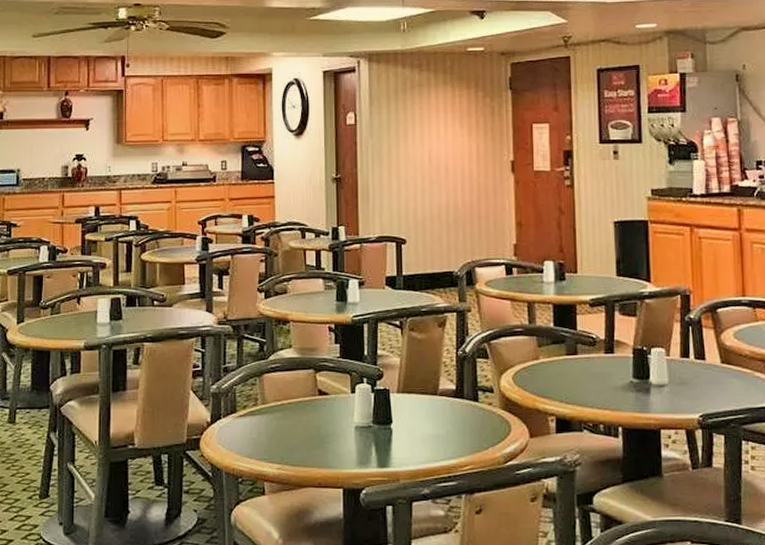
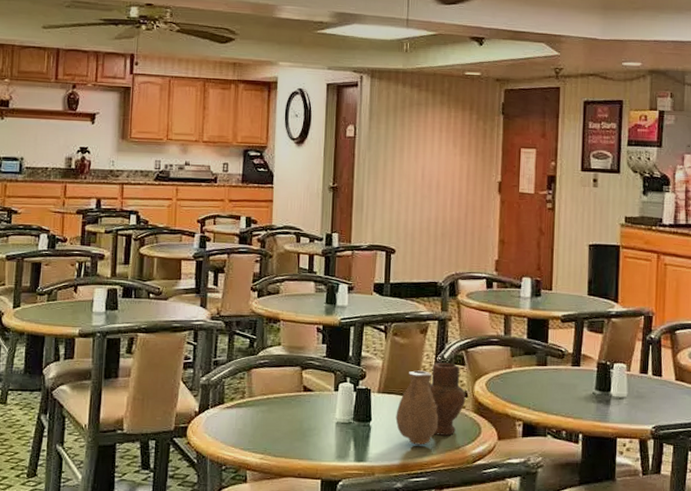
vase: none [418,357,492,447] -> present [395,362,466,445]

